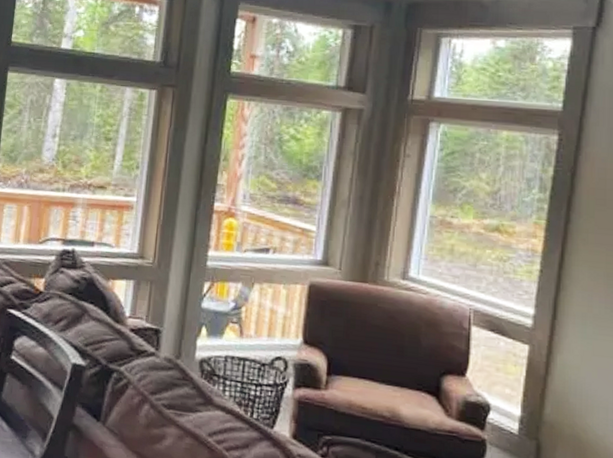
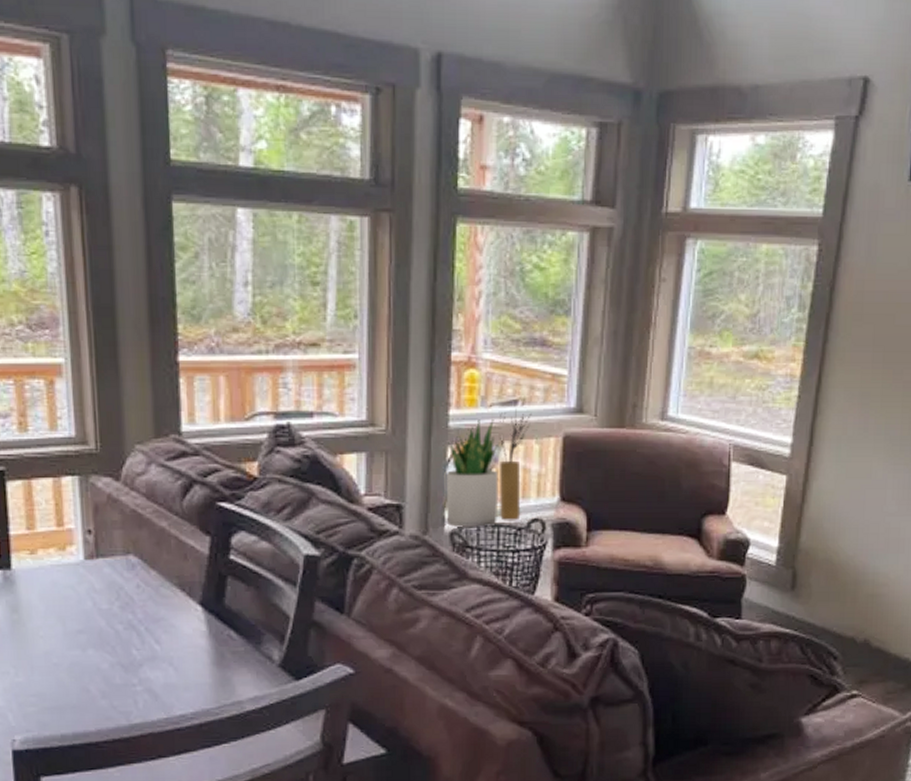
planter: none [197,262,251,360] -> present [444,419,500,528]
vase: none [246,255,282,357] -> present [494,408,532,521]

